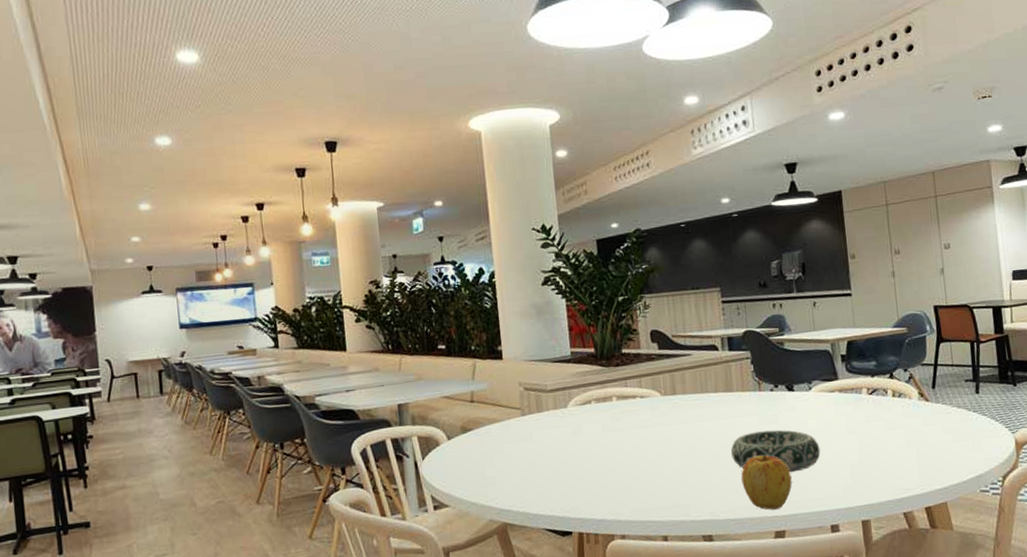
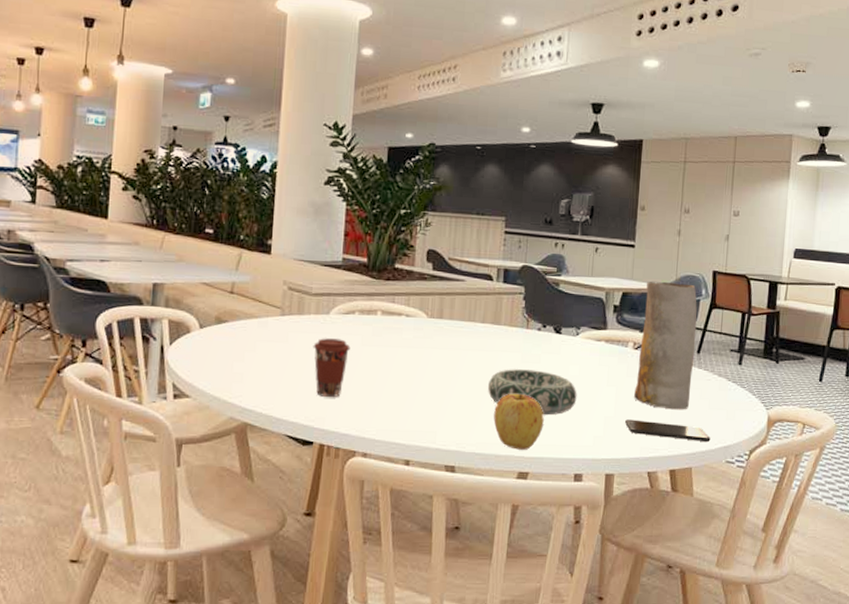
coffee cup: none [556,429,593,487] -> present [313,338,351,397]
vase: none [870,322,933,448] -> present [634,281,697,410]
smartphone: none [871,460,961,478] -> present [624,419,711,442]

